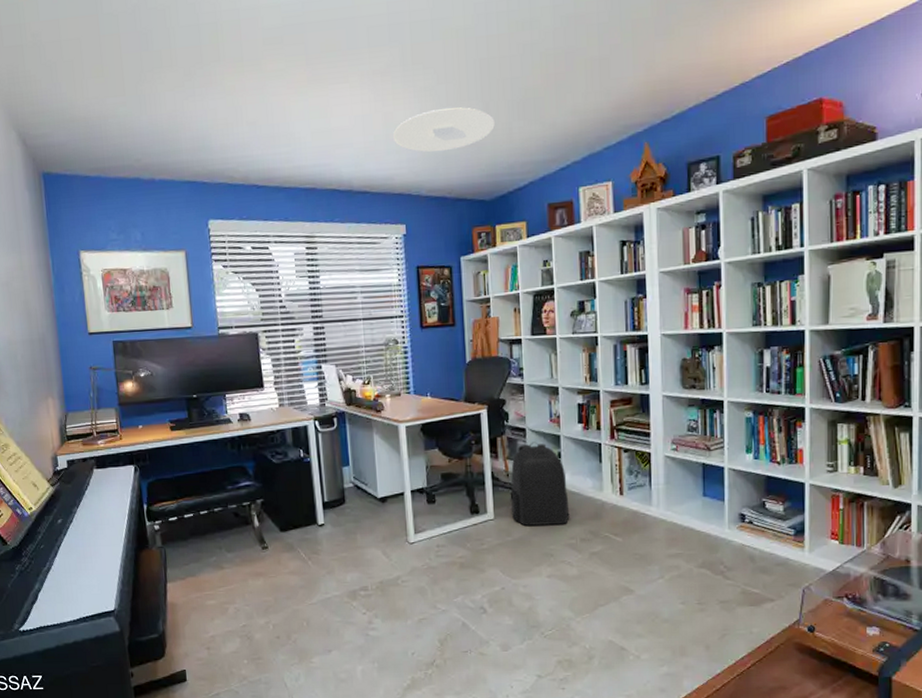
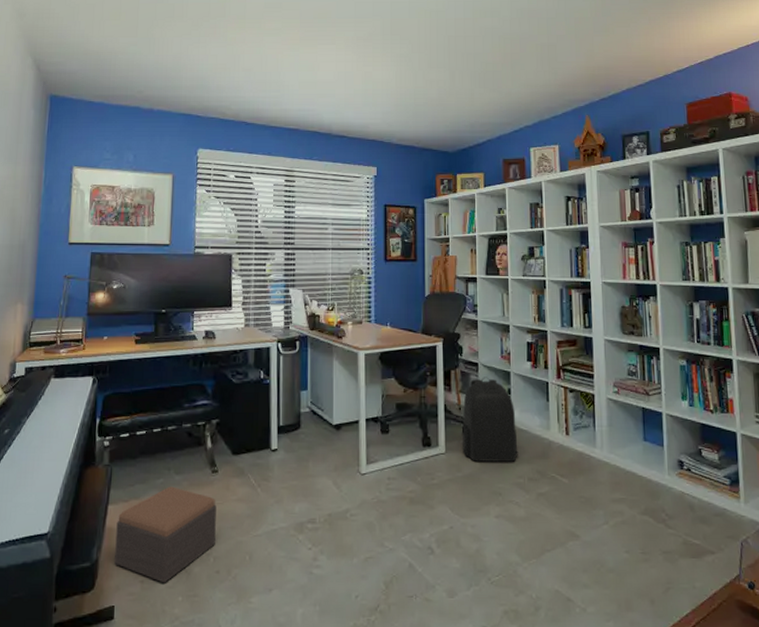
footstool: none [177,563,273,649] -> present [114,486,216,583]
ceiling light: present [393,107,495,152] -> none [371,73,459,108]

